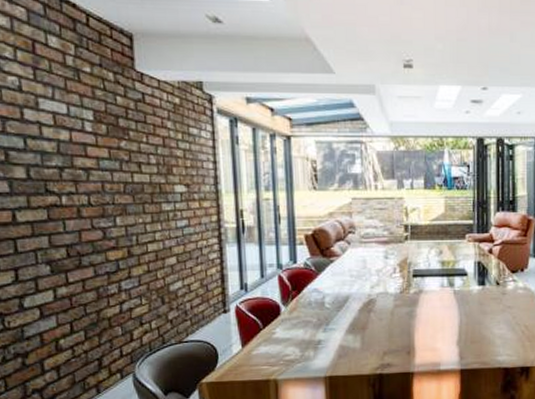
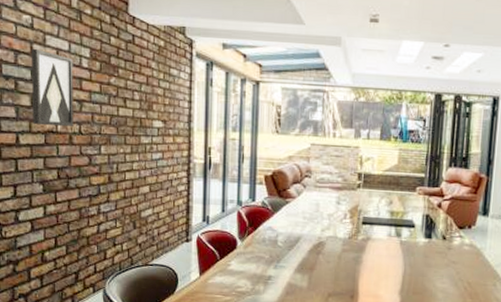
wall art: none [22,113,81,198] -> present [32,48,74,126]

